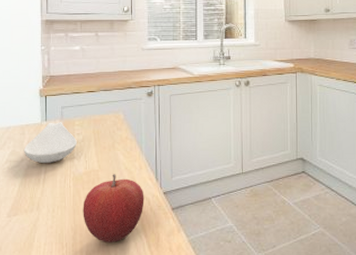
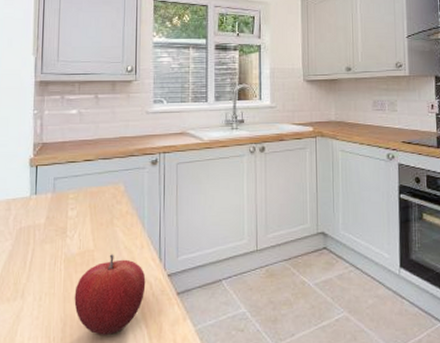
spoon rest: present [23,122,77,164] -> none [8,195,70,244]

